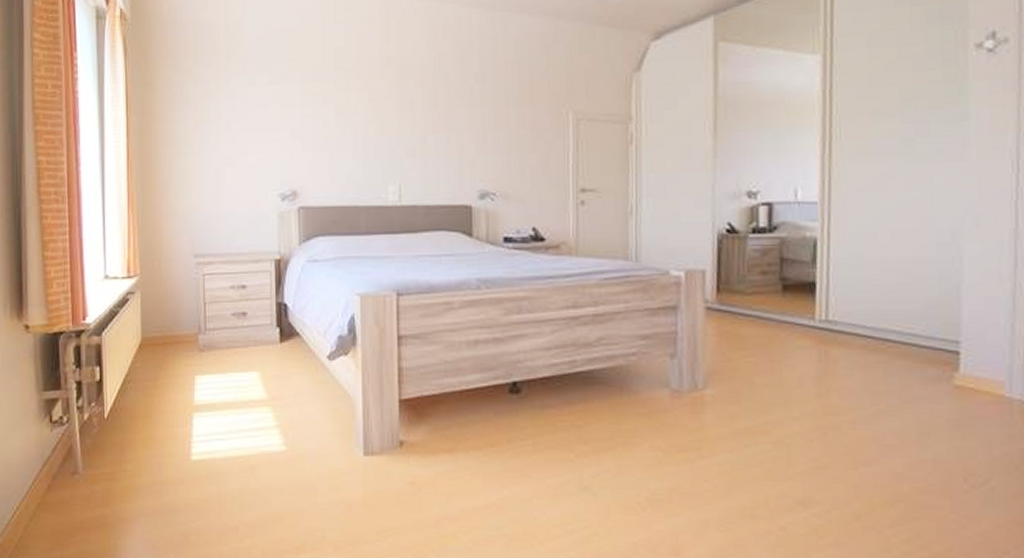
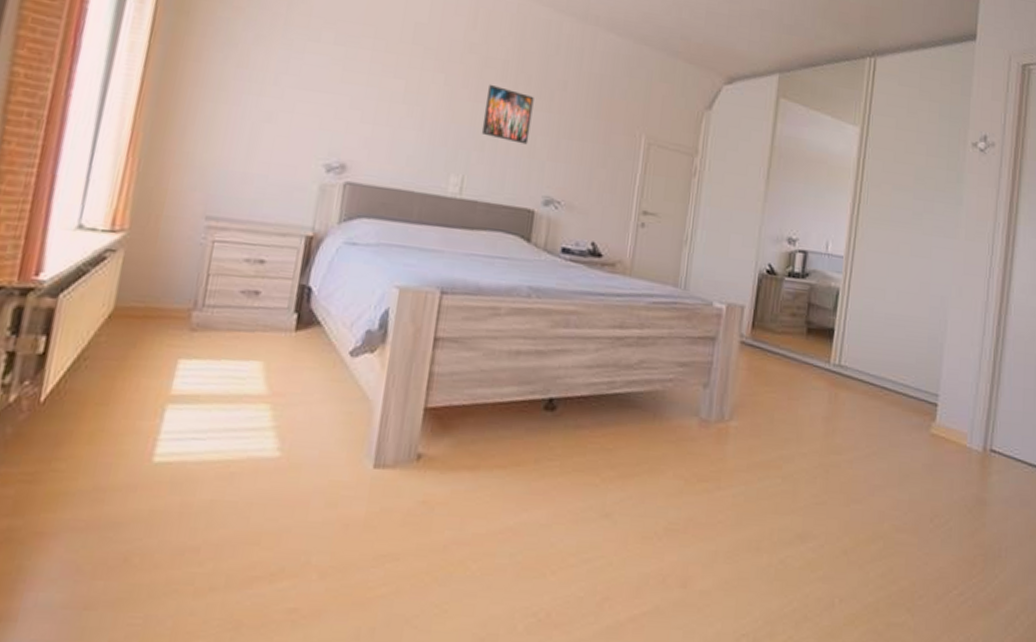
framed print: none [409,91,456,144] -> present [481,84,534,145]

